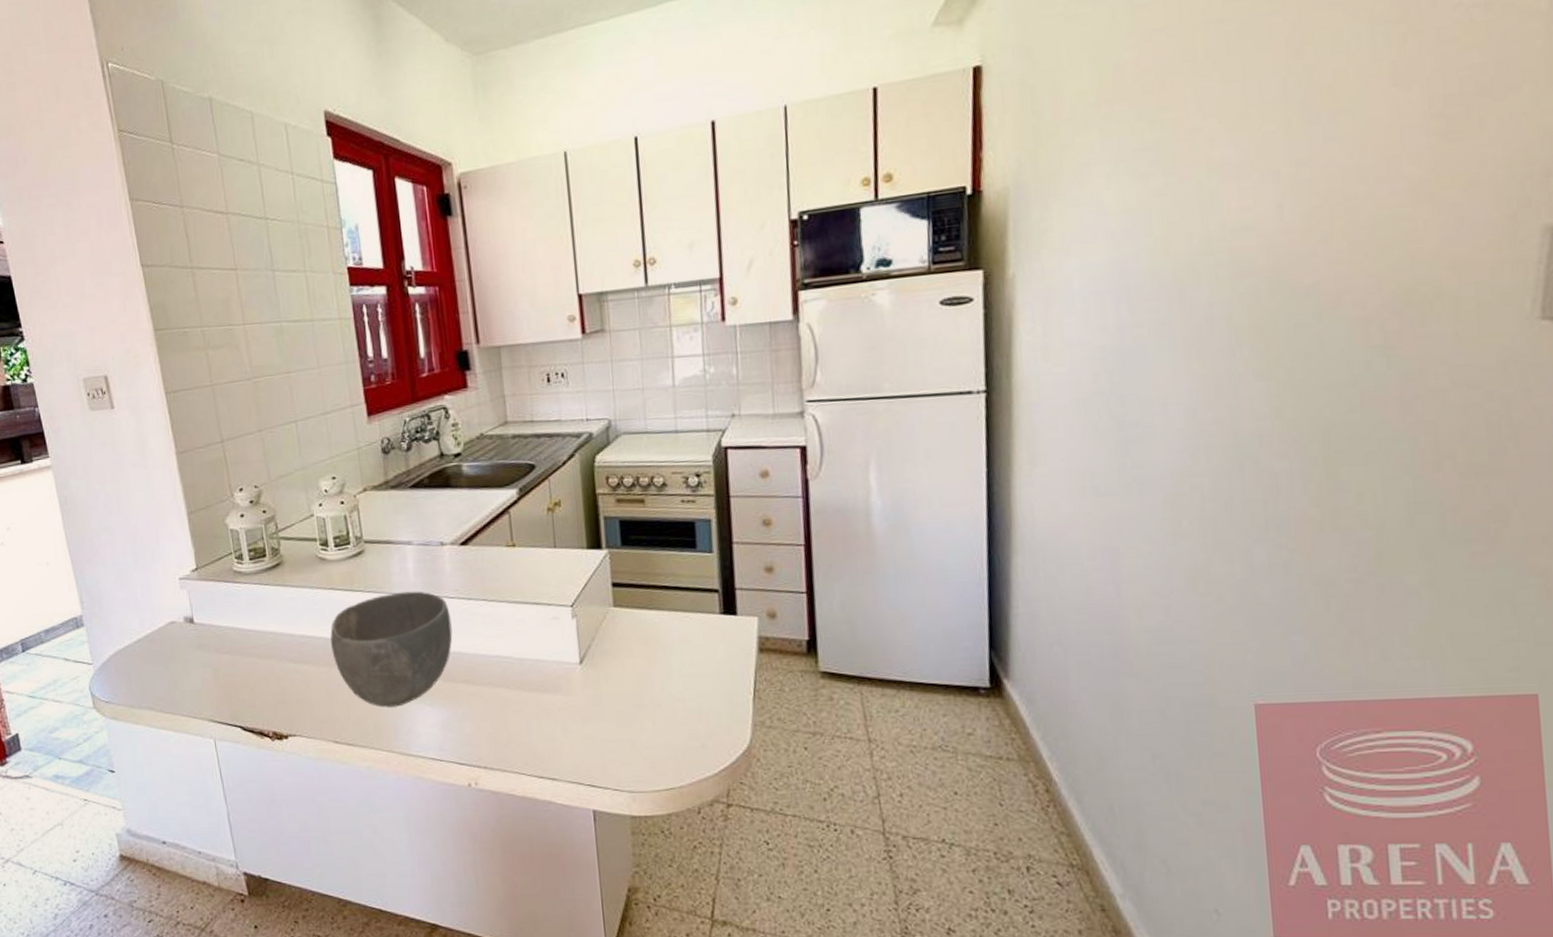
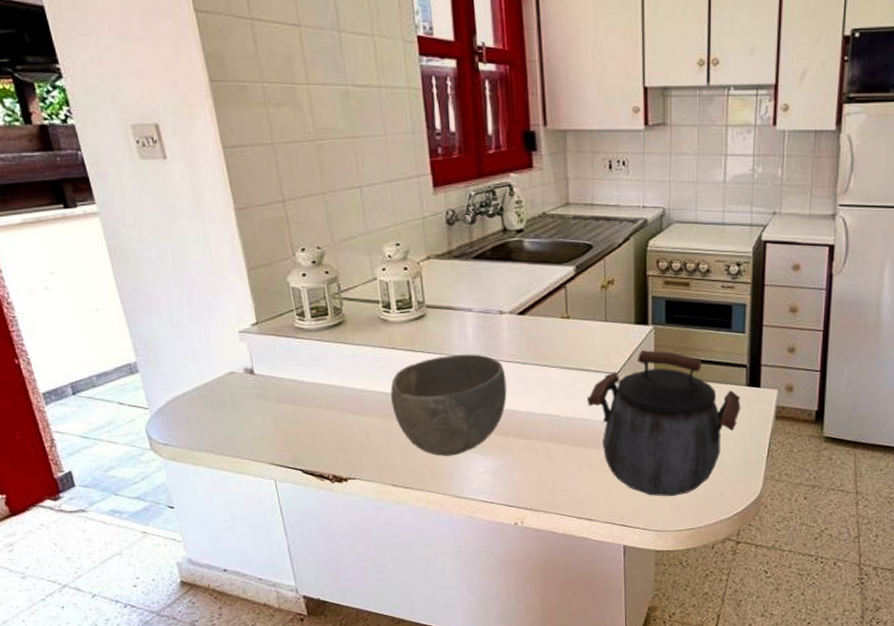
kettle: none [539,577,717,750] -> present [586,350,741,497]

